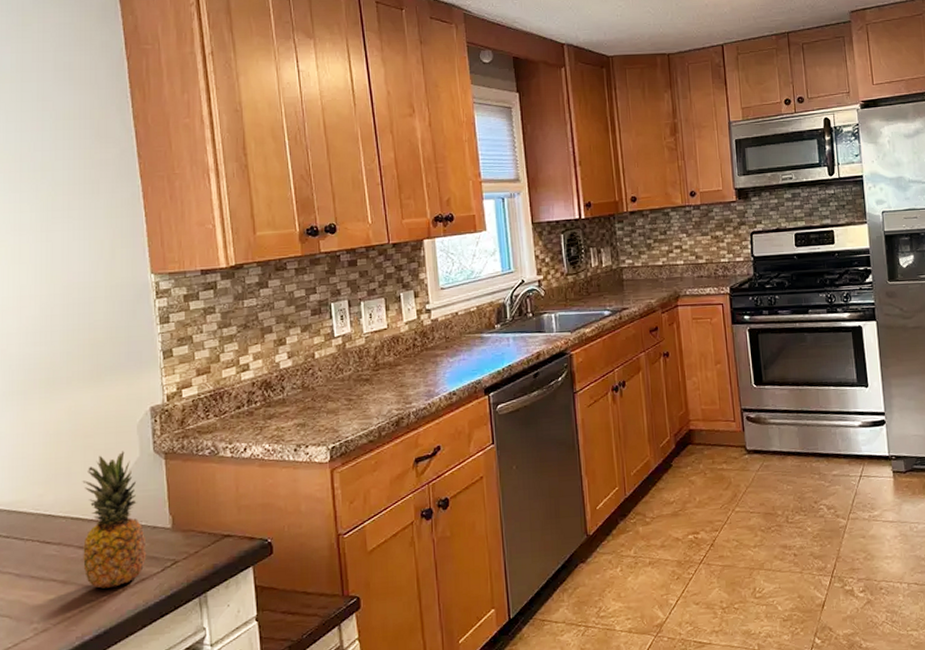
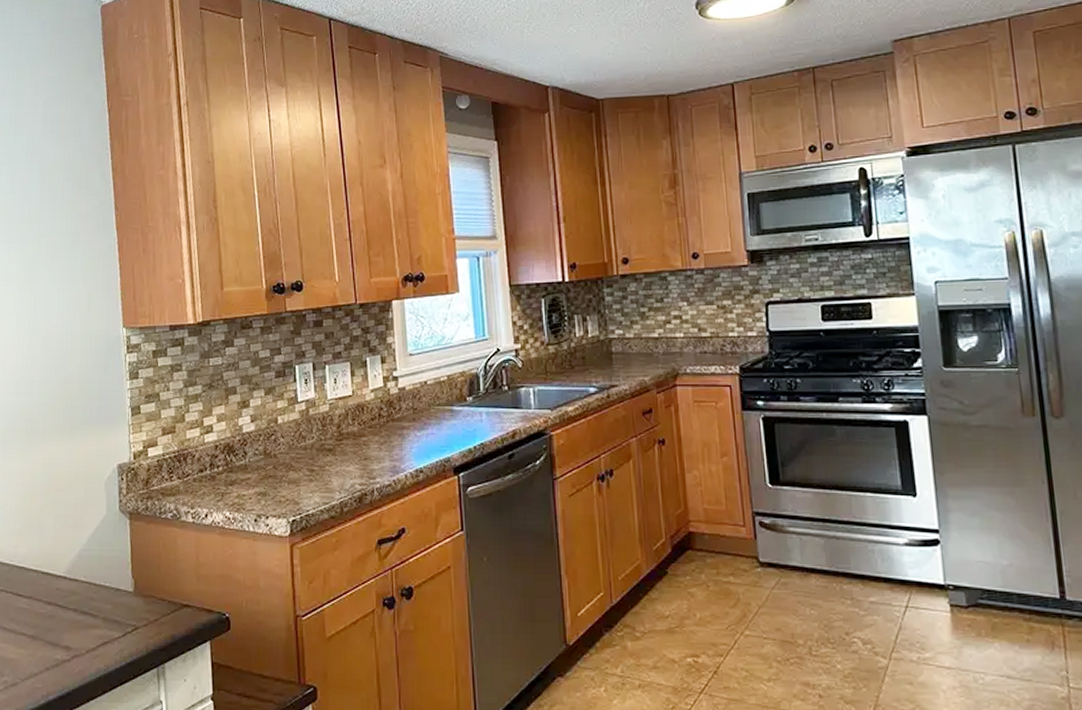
fruit: present [82,451,147,588] -> none [50,508,109,648]

